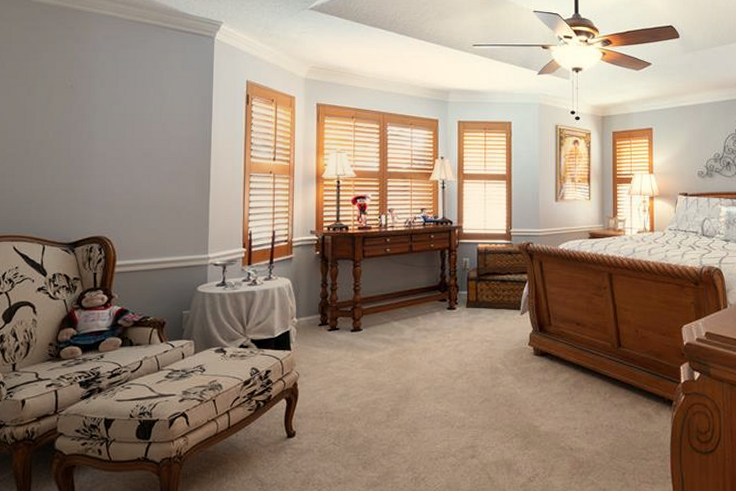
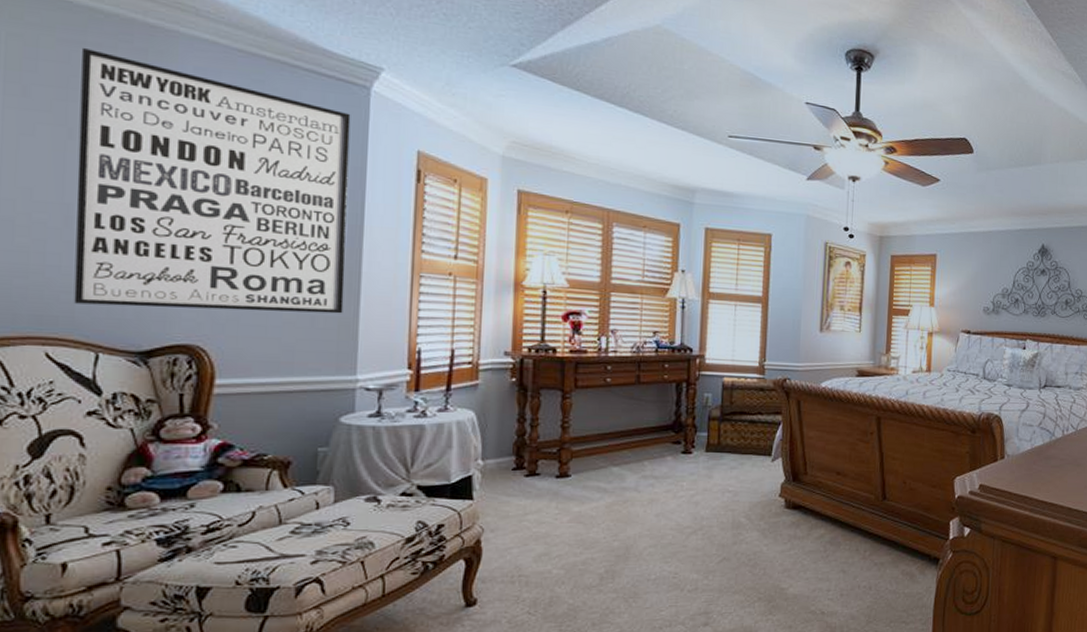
wall art: none [30,30,202,211] -> present [74,47,351,314]

